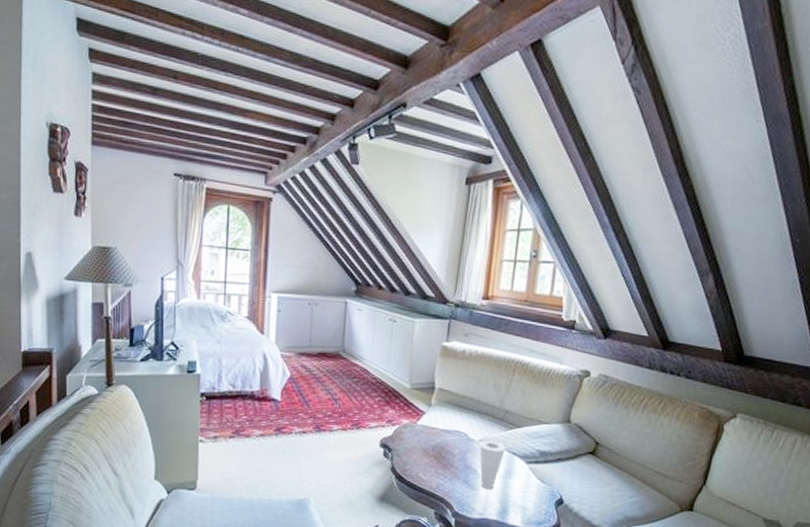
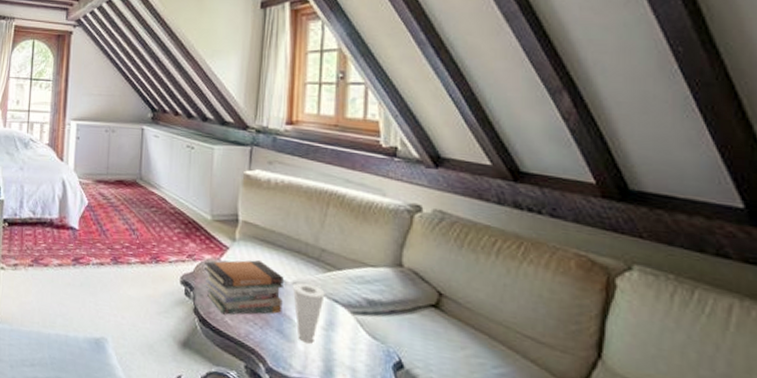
book stack: none [402,422,472,471] -> present [205,260,284,315]

